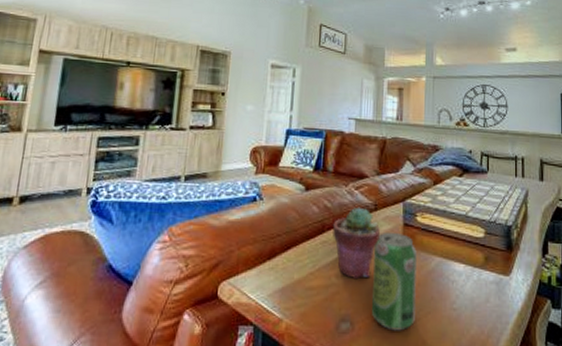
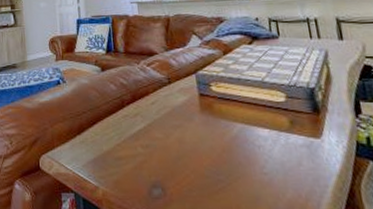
potted succulent: present [333,207,380,278] -> none [131,81,178,147]
beverage can: present [371,232,417,331] -> none [174,102,226,196]

